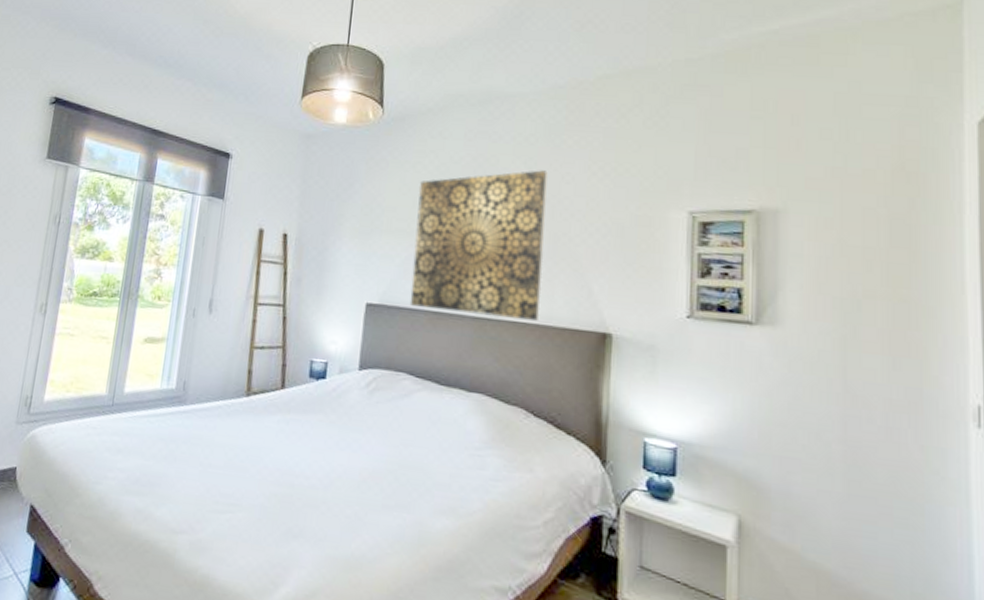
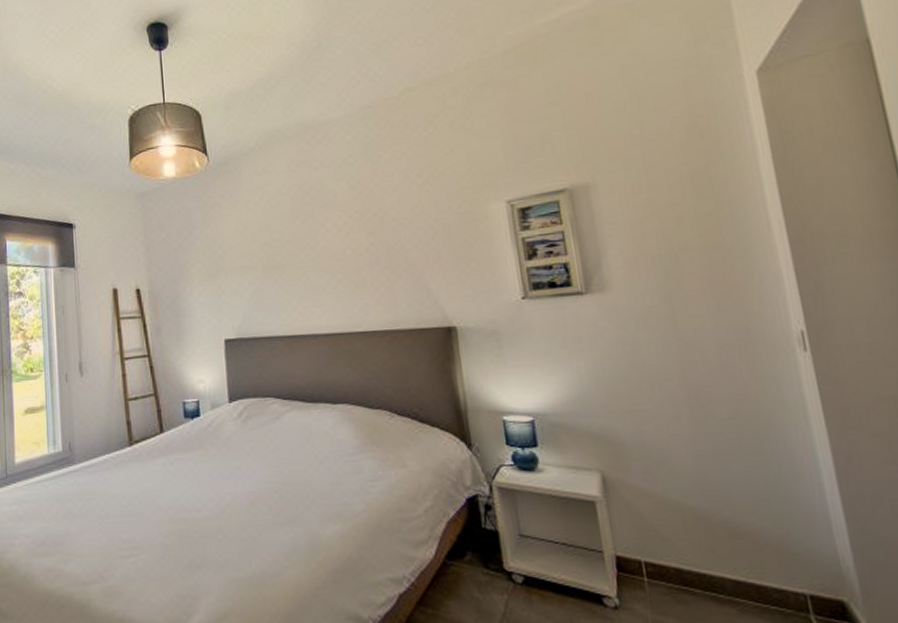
wall art: present [409,170,548,321] -> none [253,187,387,334]

